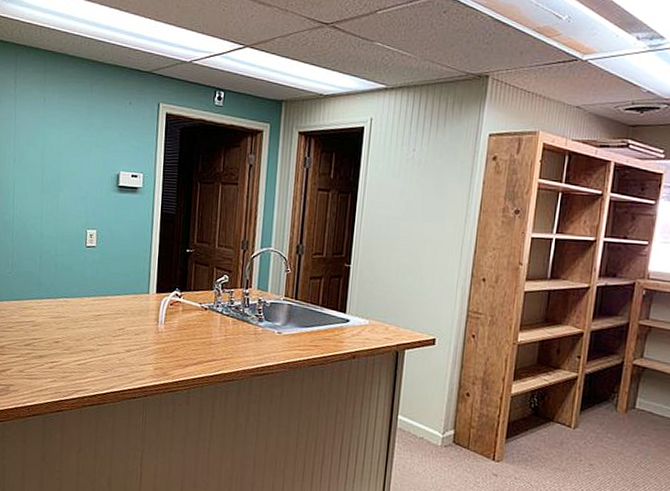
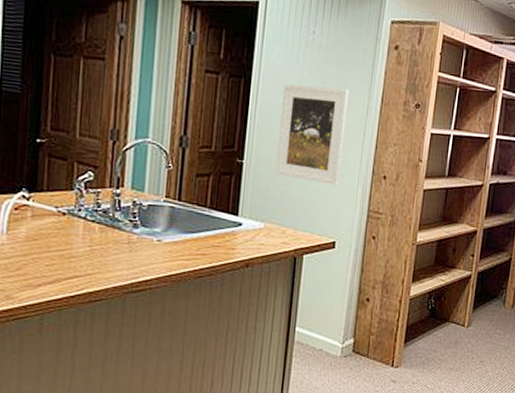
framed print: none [378,197,448,287] -> present [275,84,349,185]

